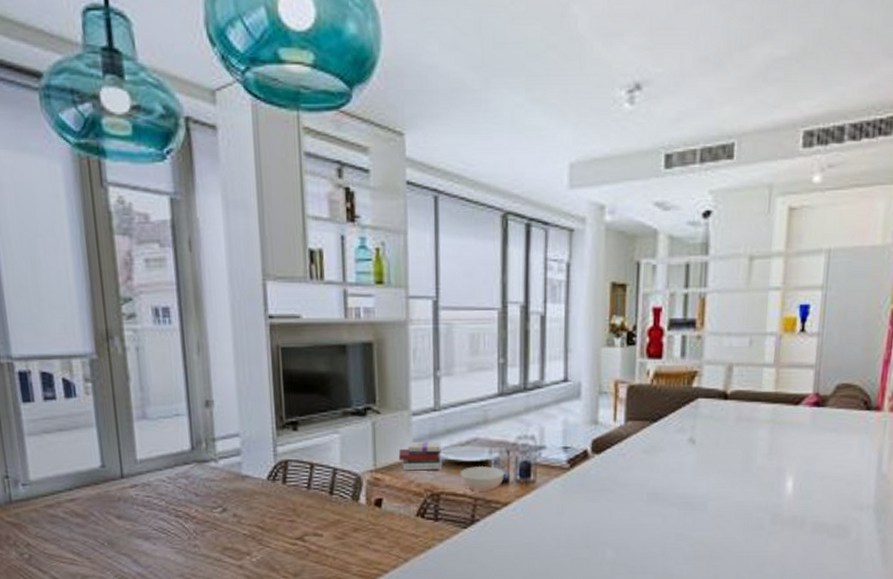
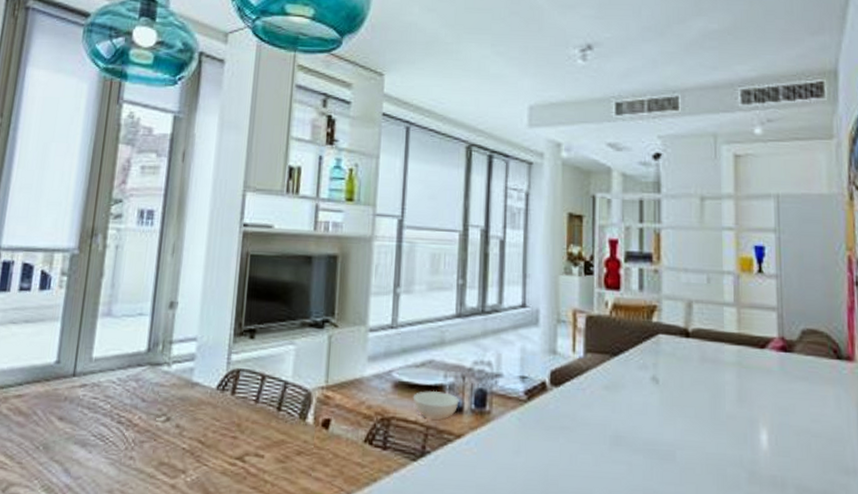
books: present [398,442,443,471] -> none [351,359,396,393]

